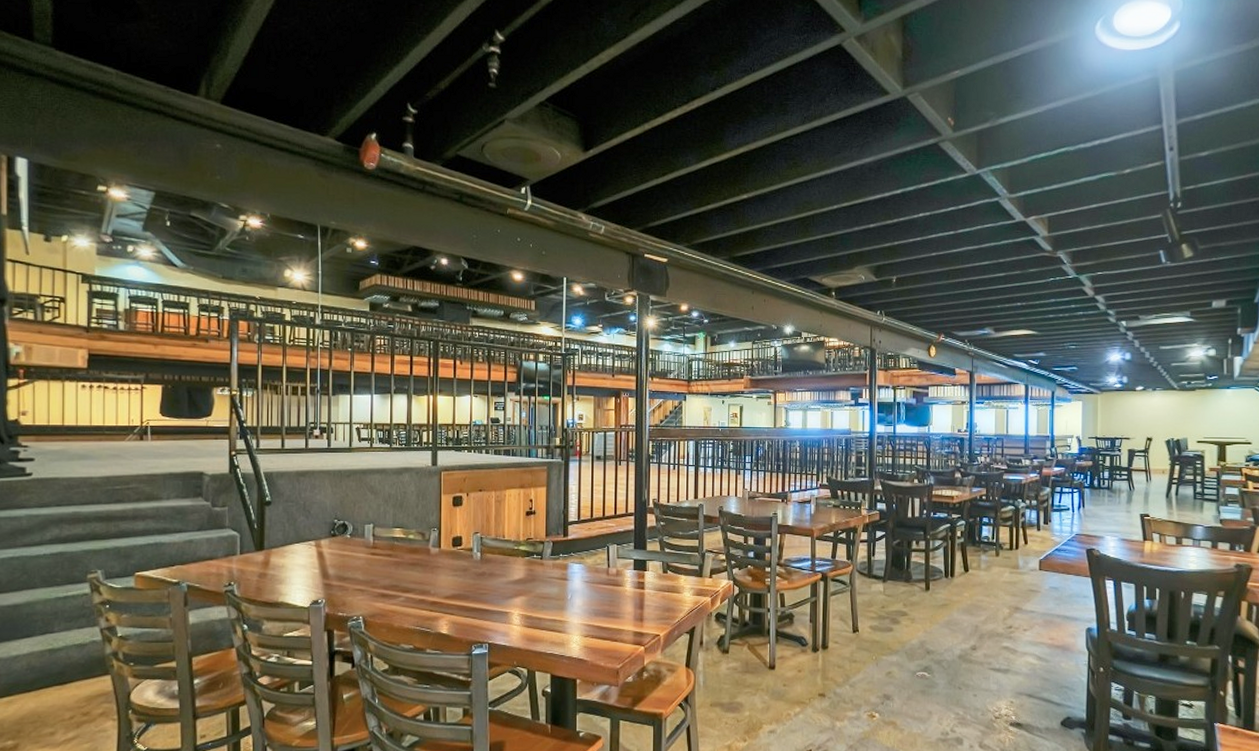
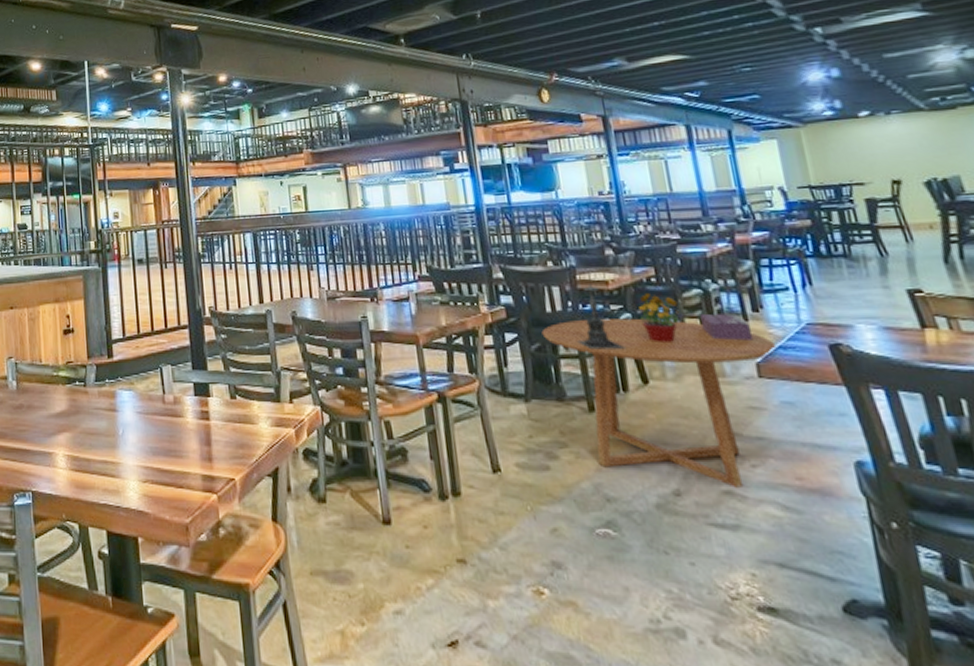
dining table: none [902,524,1054,644] -> present [541,318,777,488]
candle holder: none [925,498,957,546] -> present [576,284,626,350]
flowerpot: none [971,506,997,543] -> present [639,292,679,343]
tissue box: none [1010,523,1041,544] -> present [700,313,754,341]

